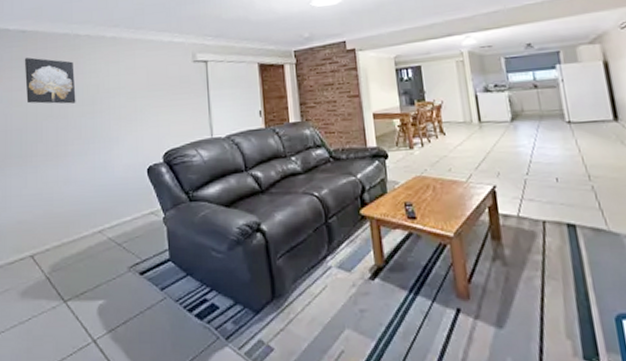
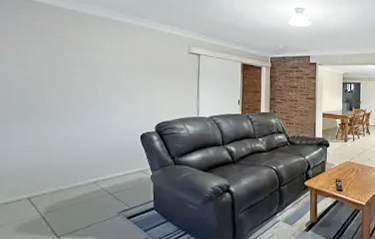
wall art: present [24,57,76,104] -> none [30,26,80,73]

